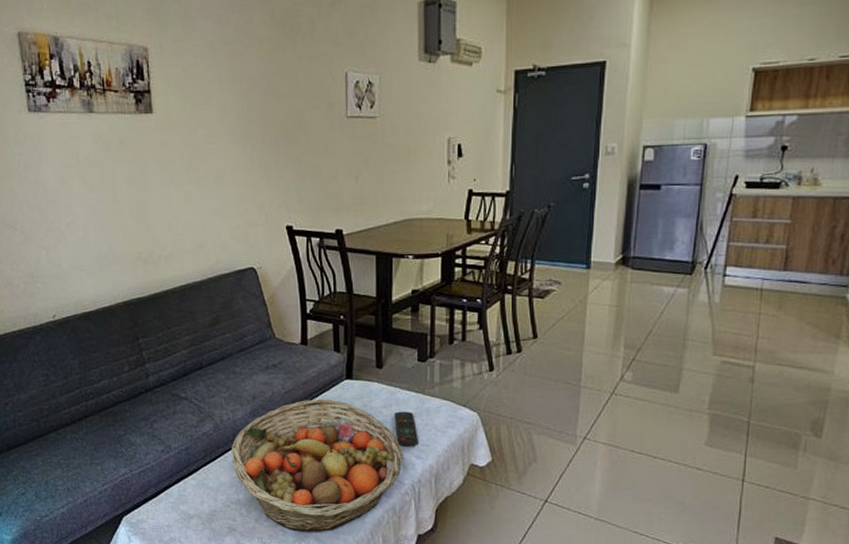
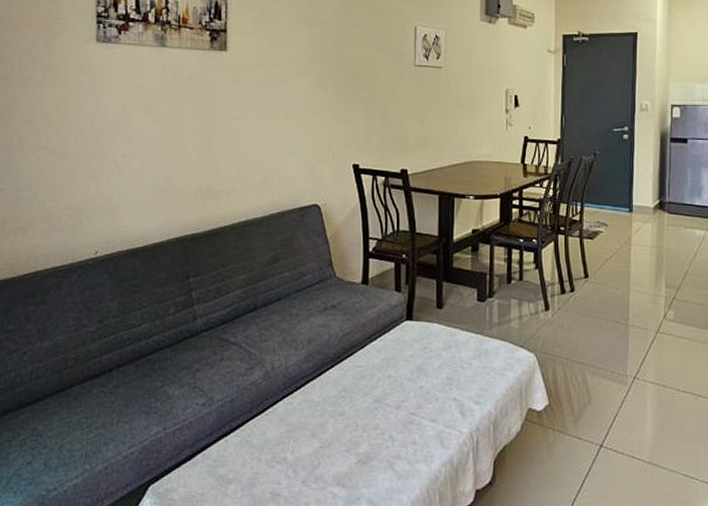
fruit basket: present [231,399,403,532] -> none [280,341,462,494]
remote control: present [395,411,418,447] -> none [454,353,477,392]

